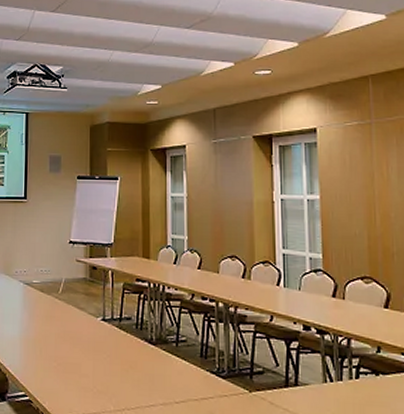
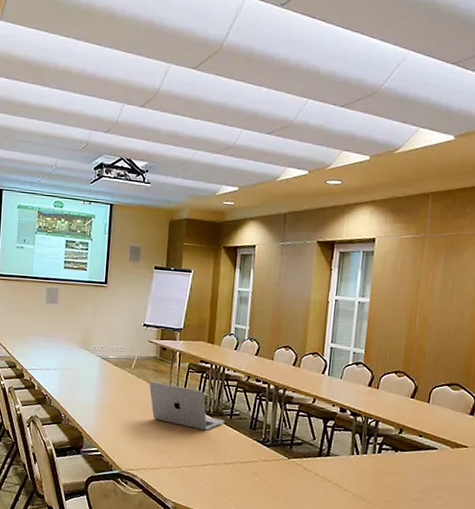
laptop: none [80,307,170,363] -> present [149,381,225,431]

